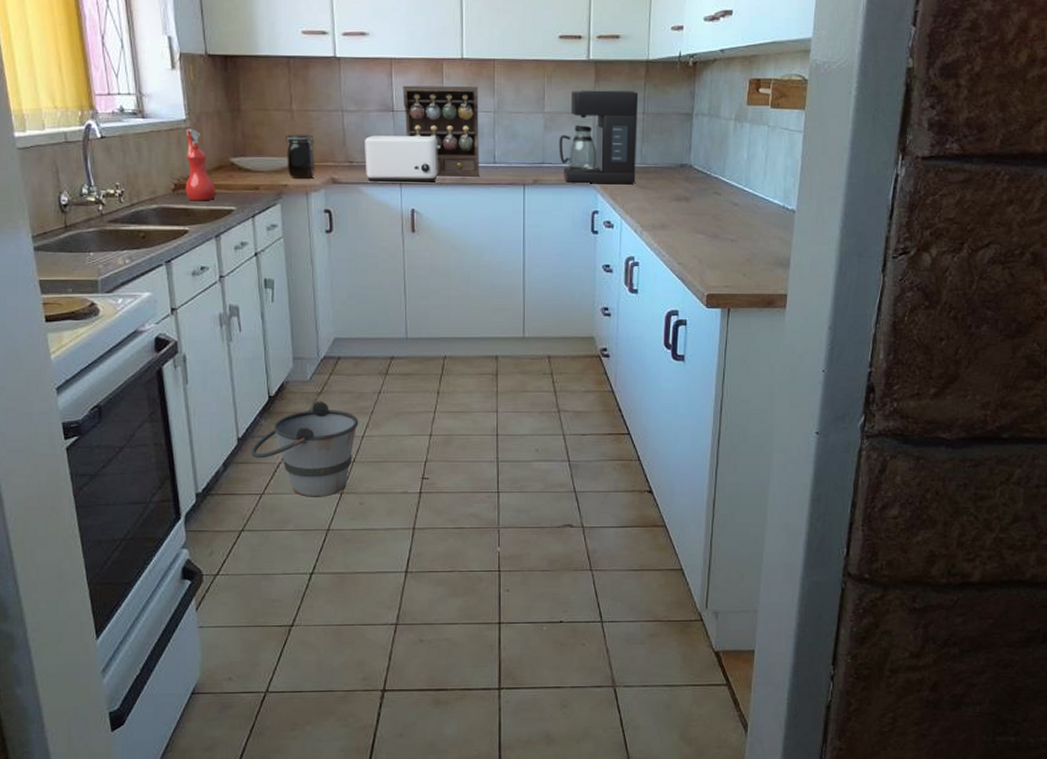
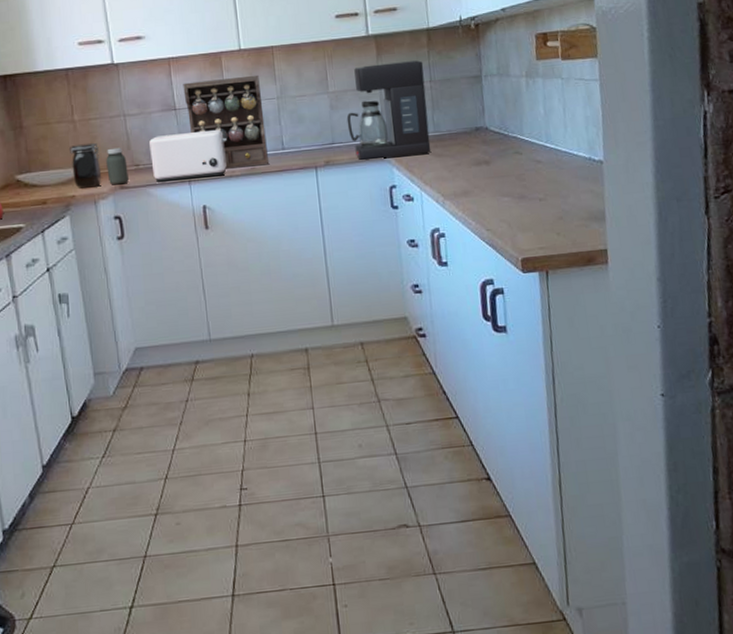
bucket: present [250,401,359,497] -> none [57,416,168,523]
jar: none [321,142,341,179] -> present [106,147,129,185]

